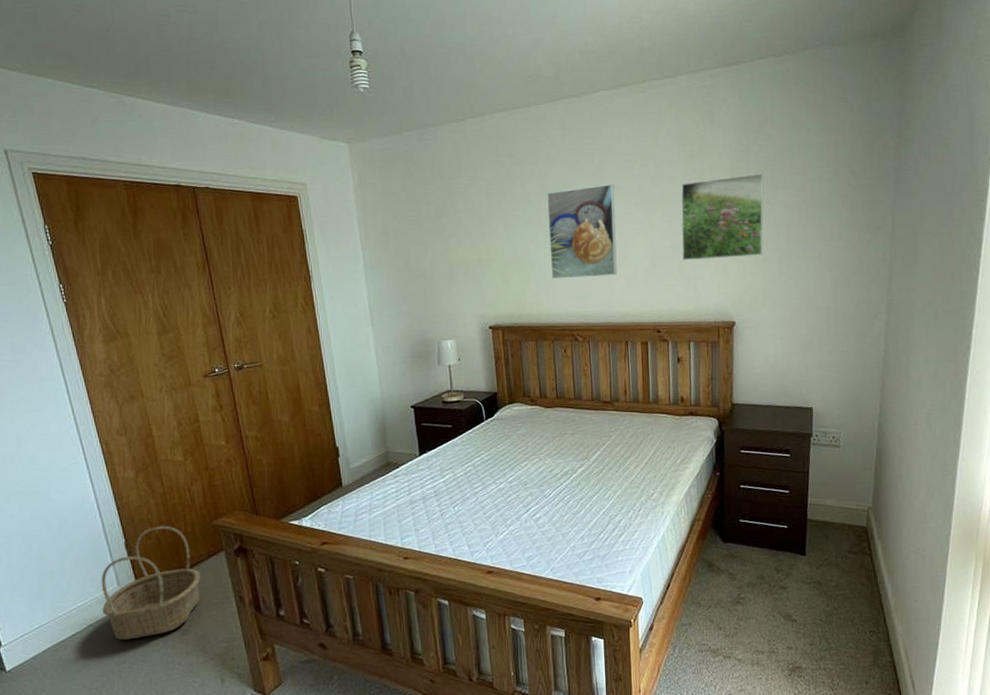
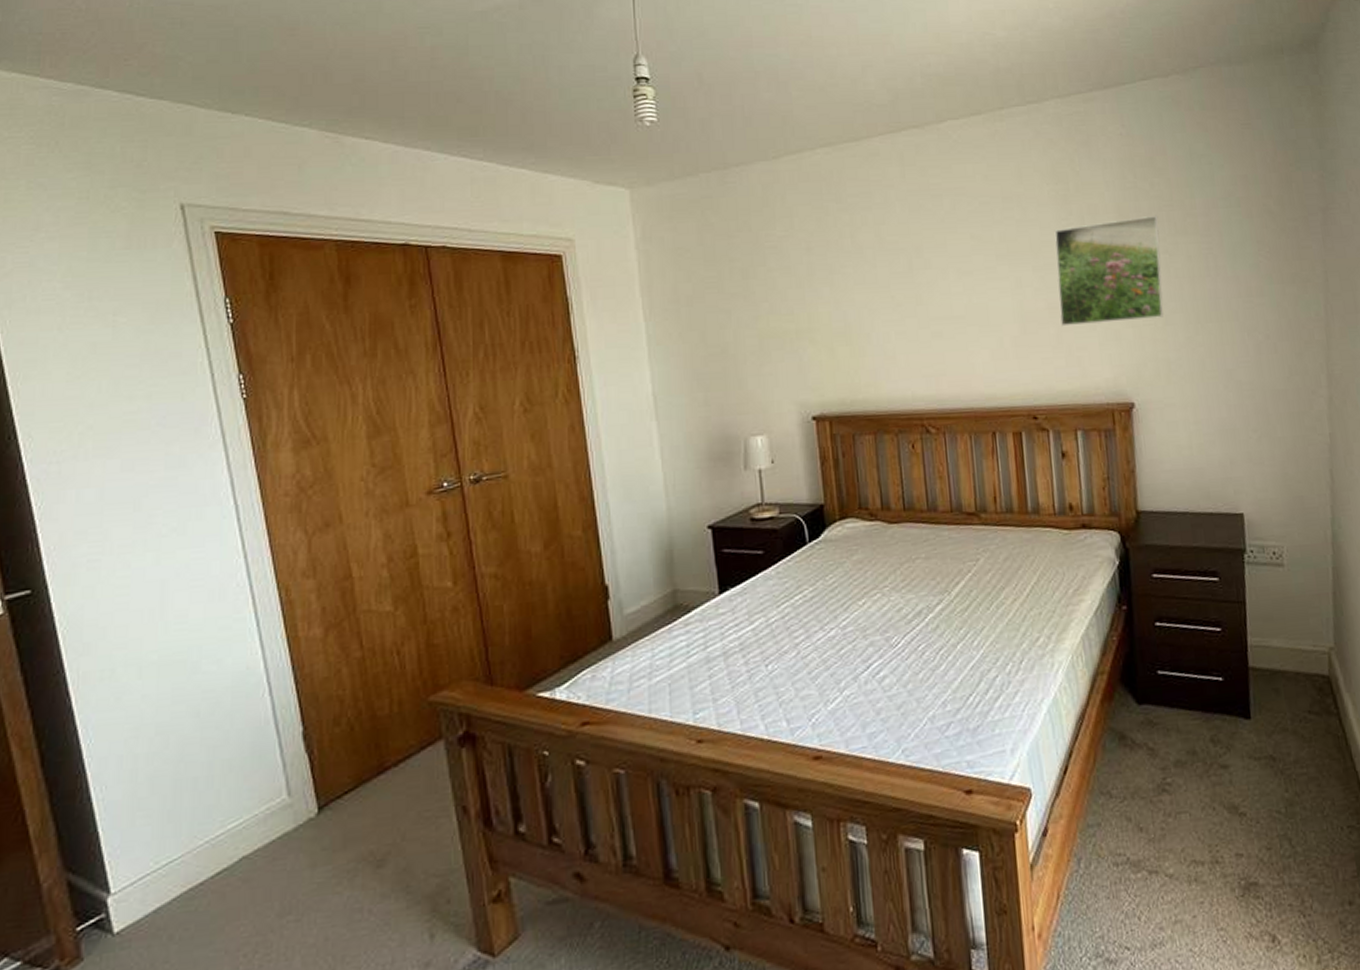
basket: present [101,525,201,640] -> none [263,704,408,879]
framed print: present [547,184,618,280] -> none [884,233,979,354]

